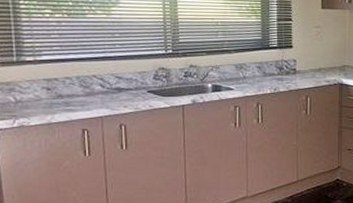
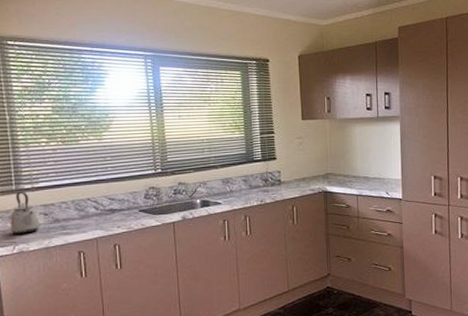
kettle: none [10,64,42,108] -> present [10,192,40,234]

